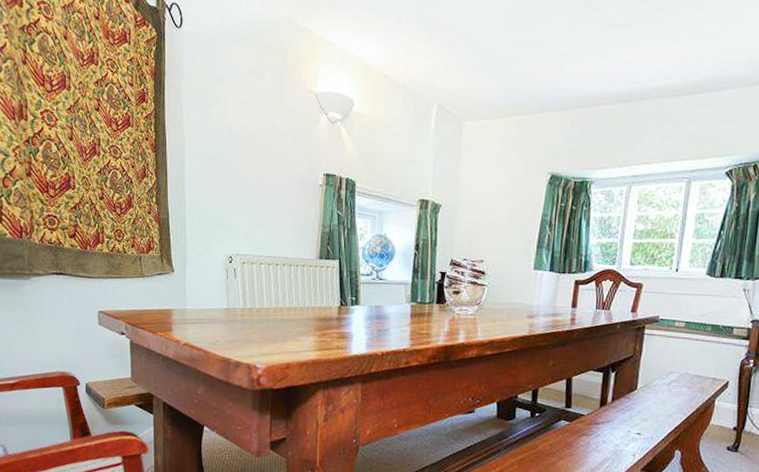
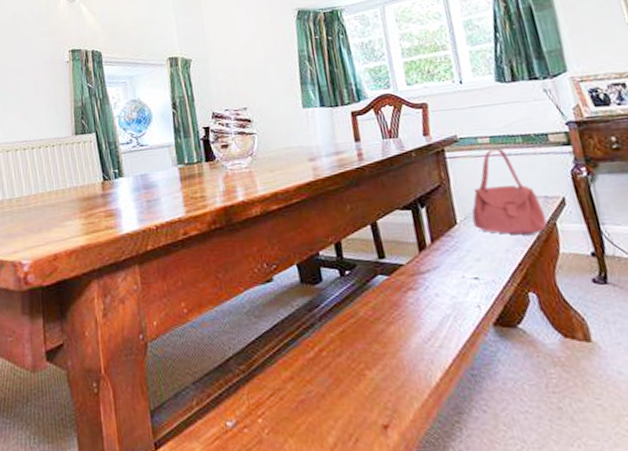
handbag: none [650,332,709,407] -> present [471,148,548,235]

